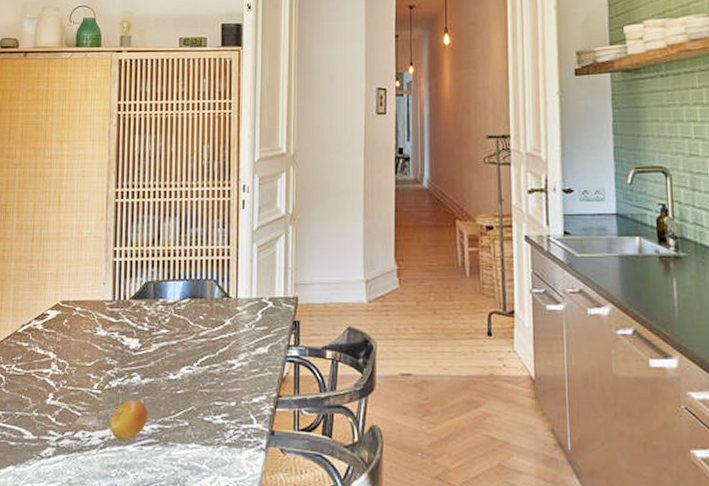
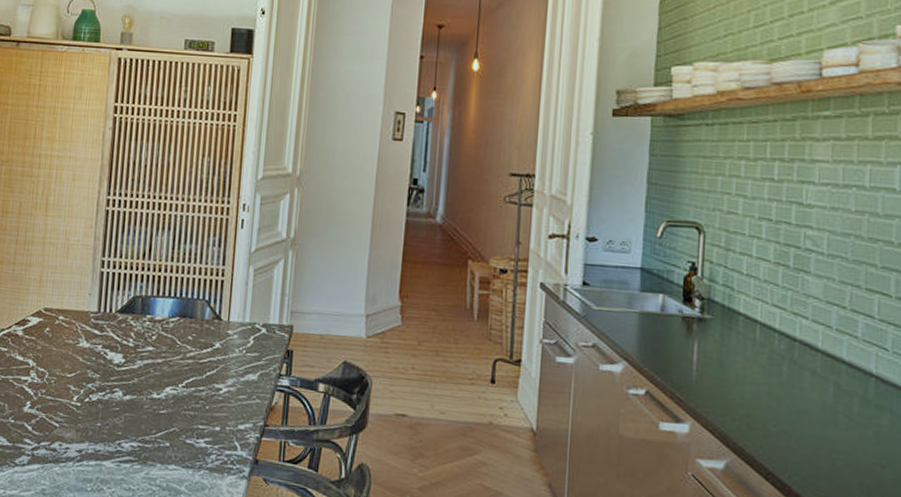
fruit: present [110,399,149,441] -> none [88,415,129,456]

